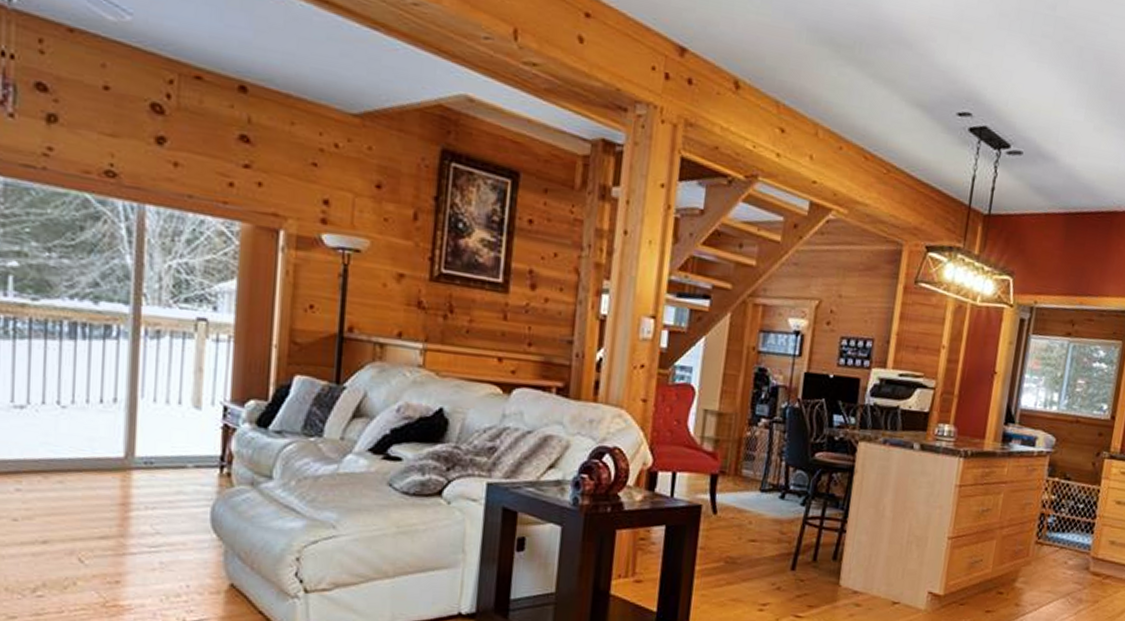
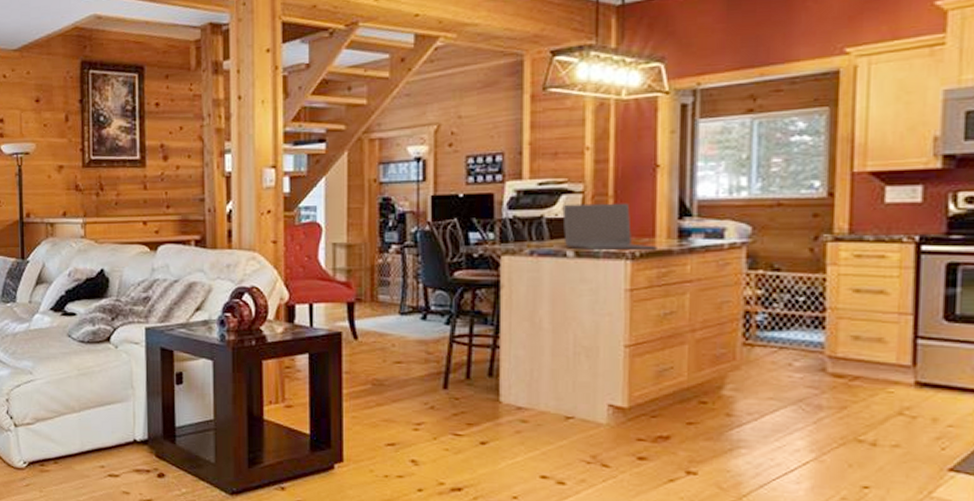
laptop: none [913,398,985,451] -> present [562,203,657,251]

